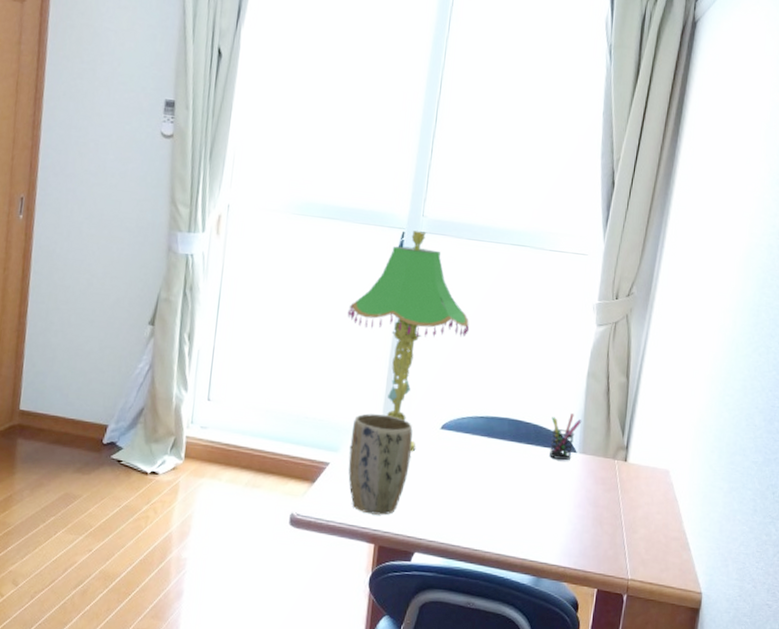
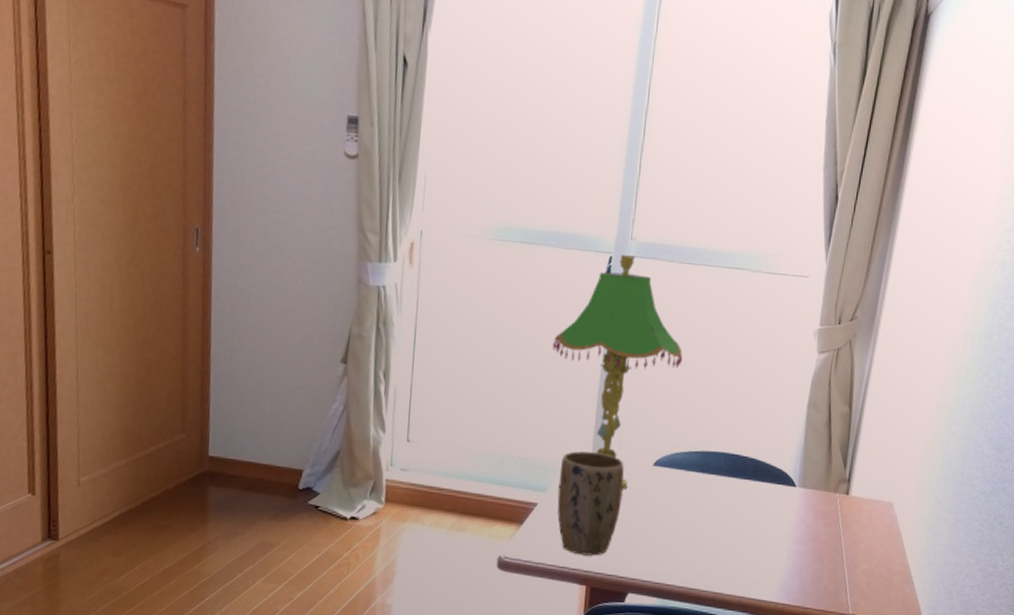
pen holder: present [549,412,582,460] -> none [768,445,802,495]

